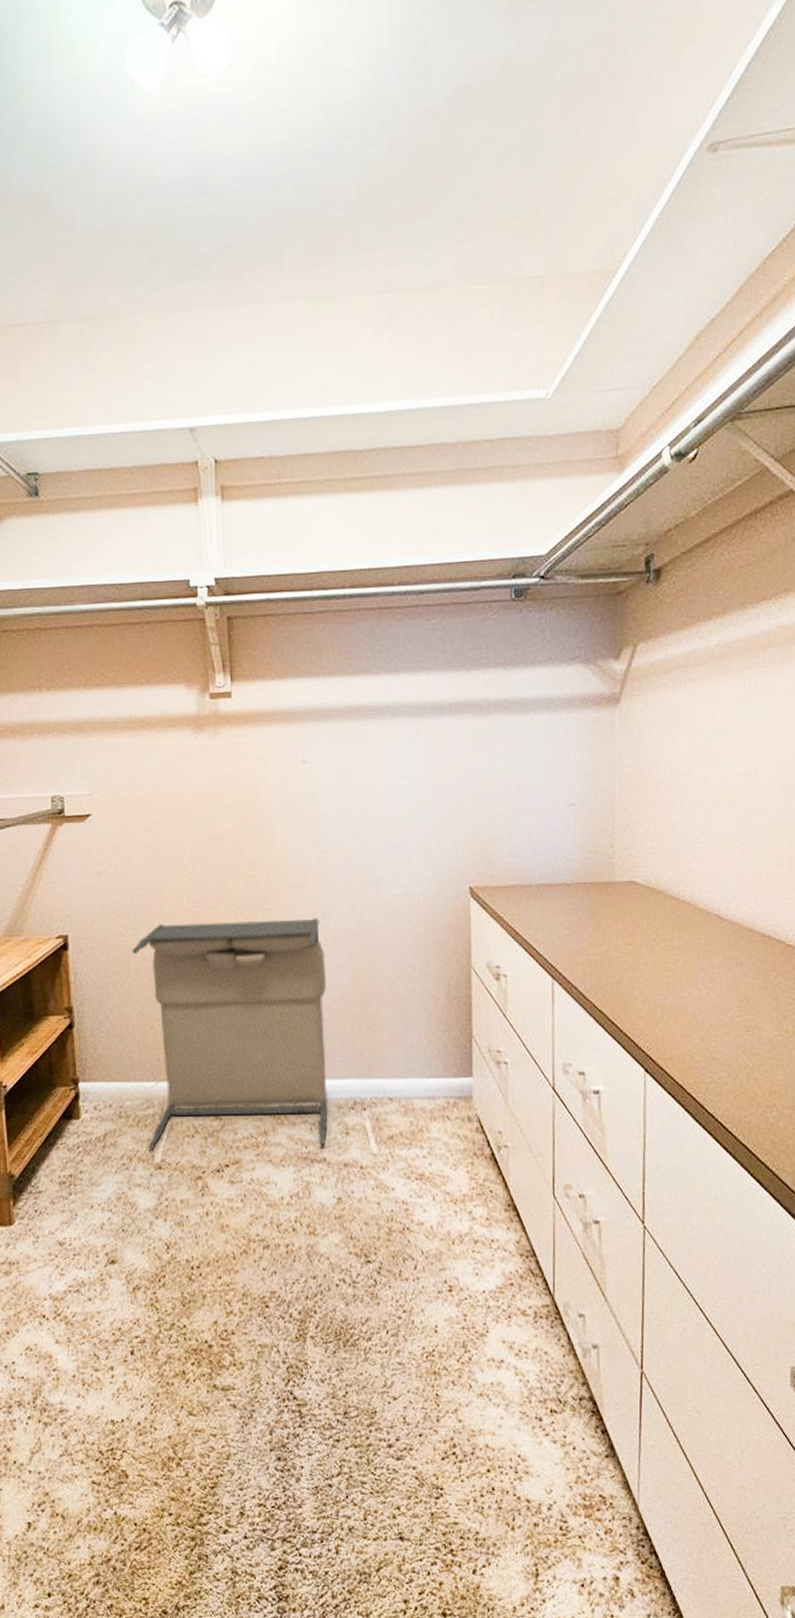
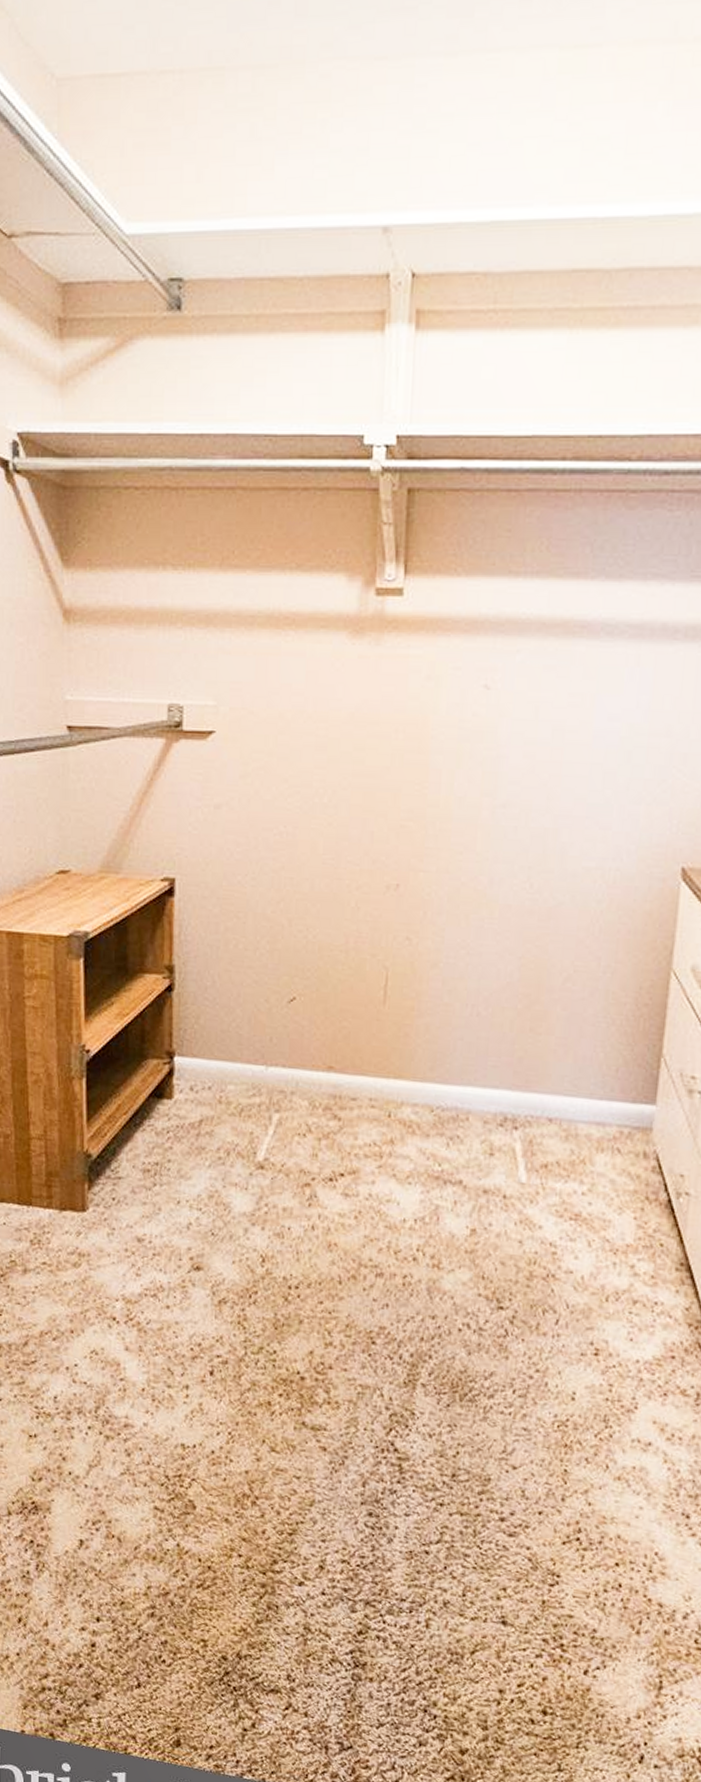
laundry hamper: present [132,918,328,1149] -> none [250,875,488,1166]

